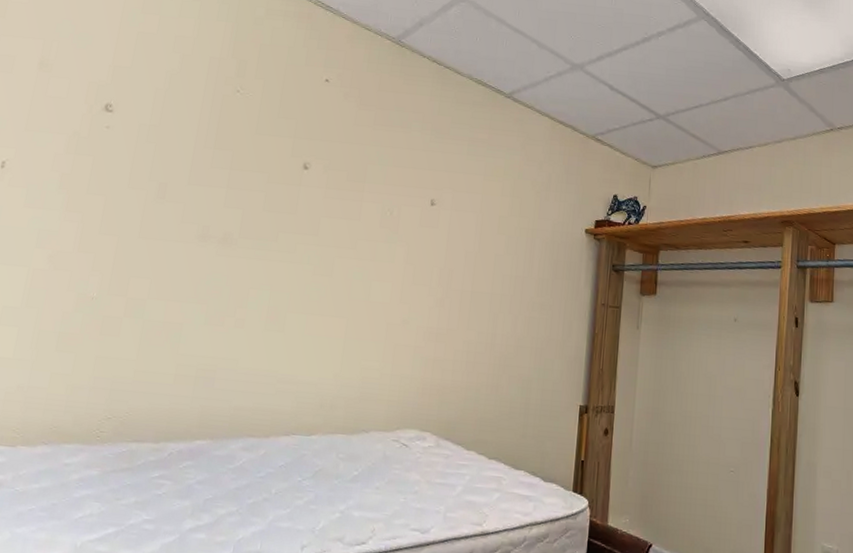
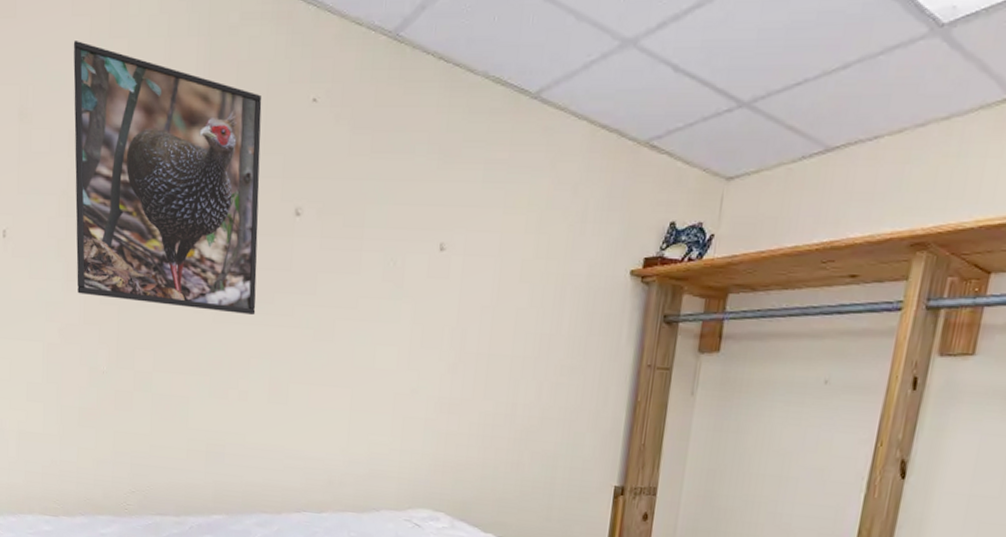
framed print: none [75,11,280,251] -> present [73,41,262,316]

